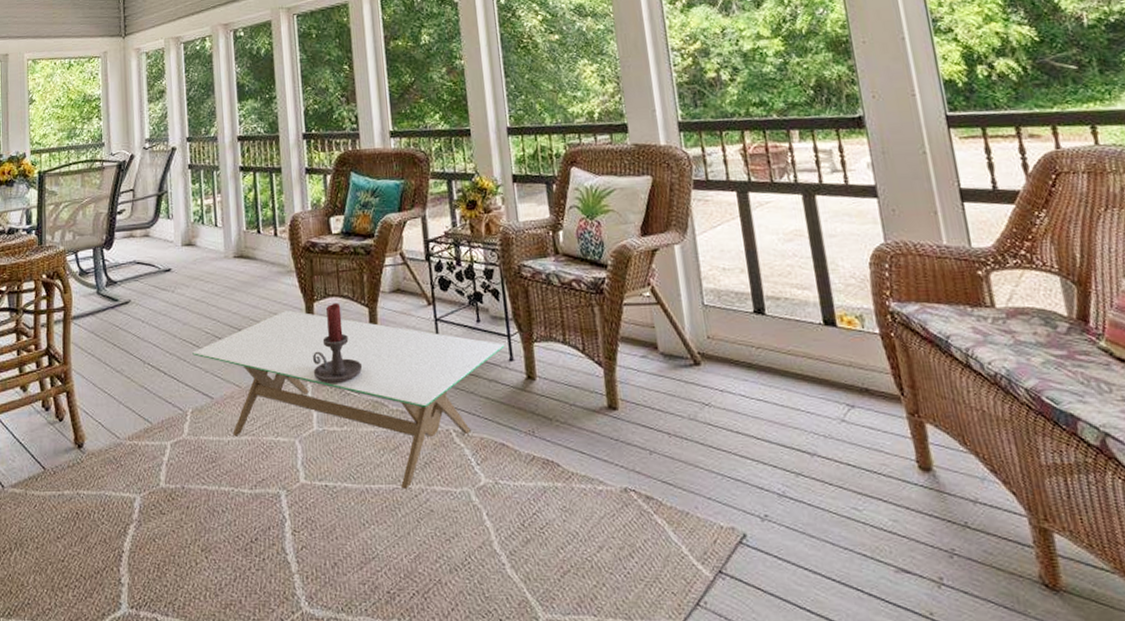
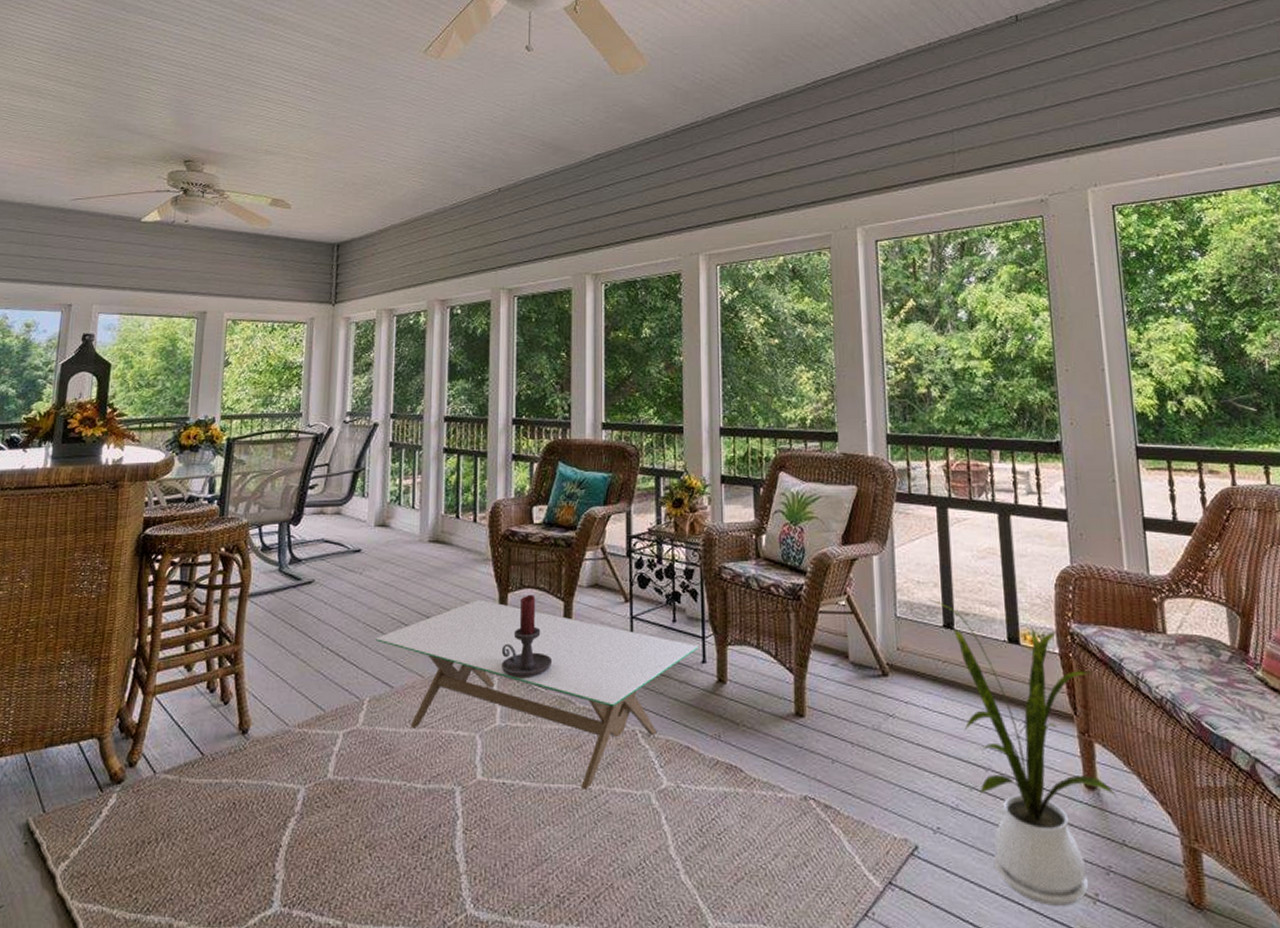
house plant: none [736,285,956,591] -> present [929,599,1118,906]

